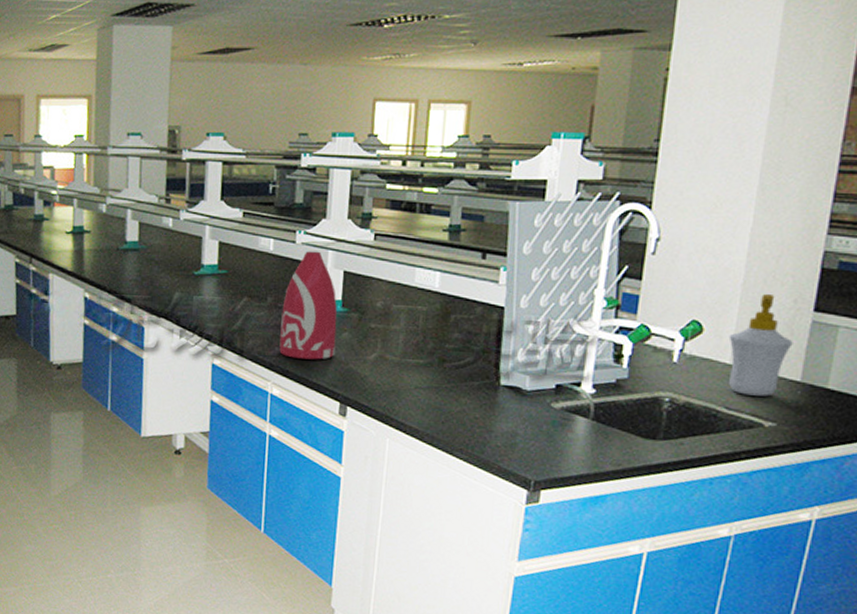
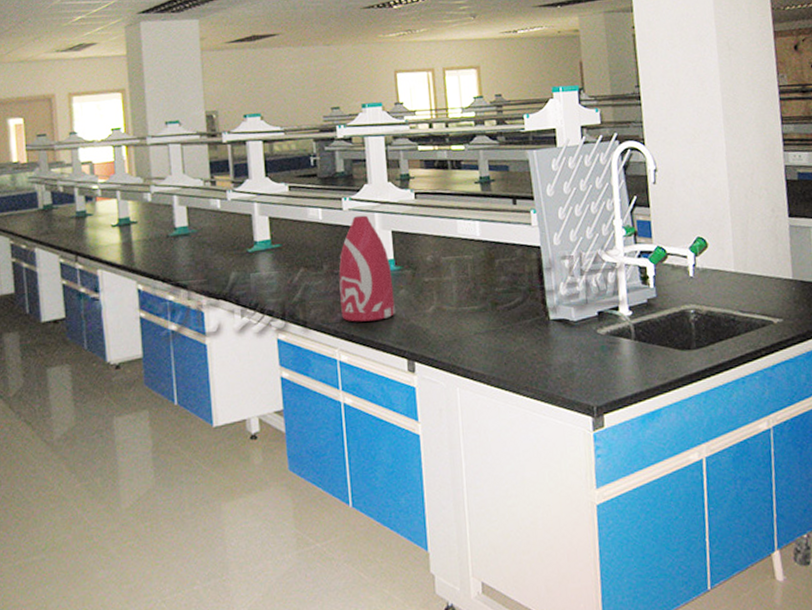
soap bottle: present [728,293,793,397] -> none [729,206,780,298]

